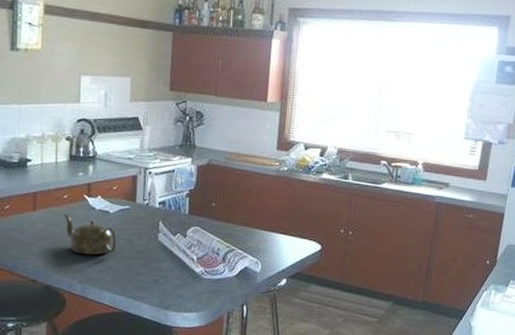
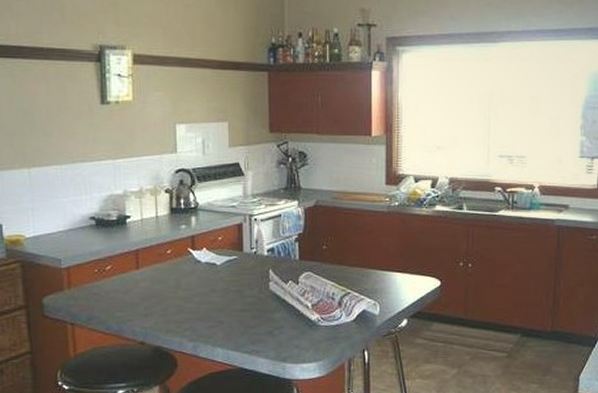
teapot: present [64,213,117,255] -> none [169,269,226,311]

